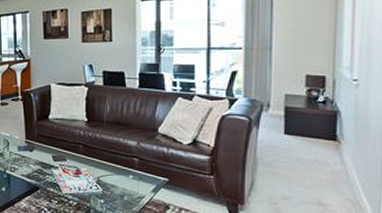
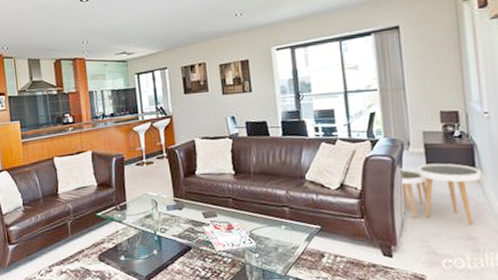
side table: none [254,127,342,191] -> present [400,163,482,225]

